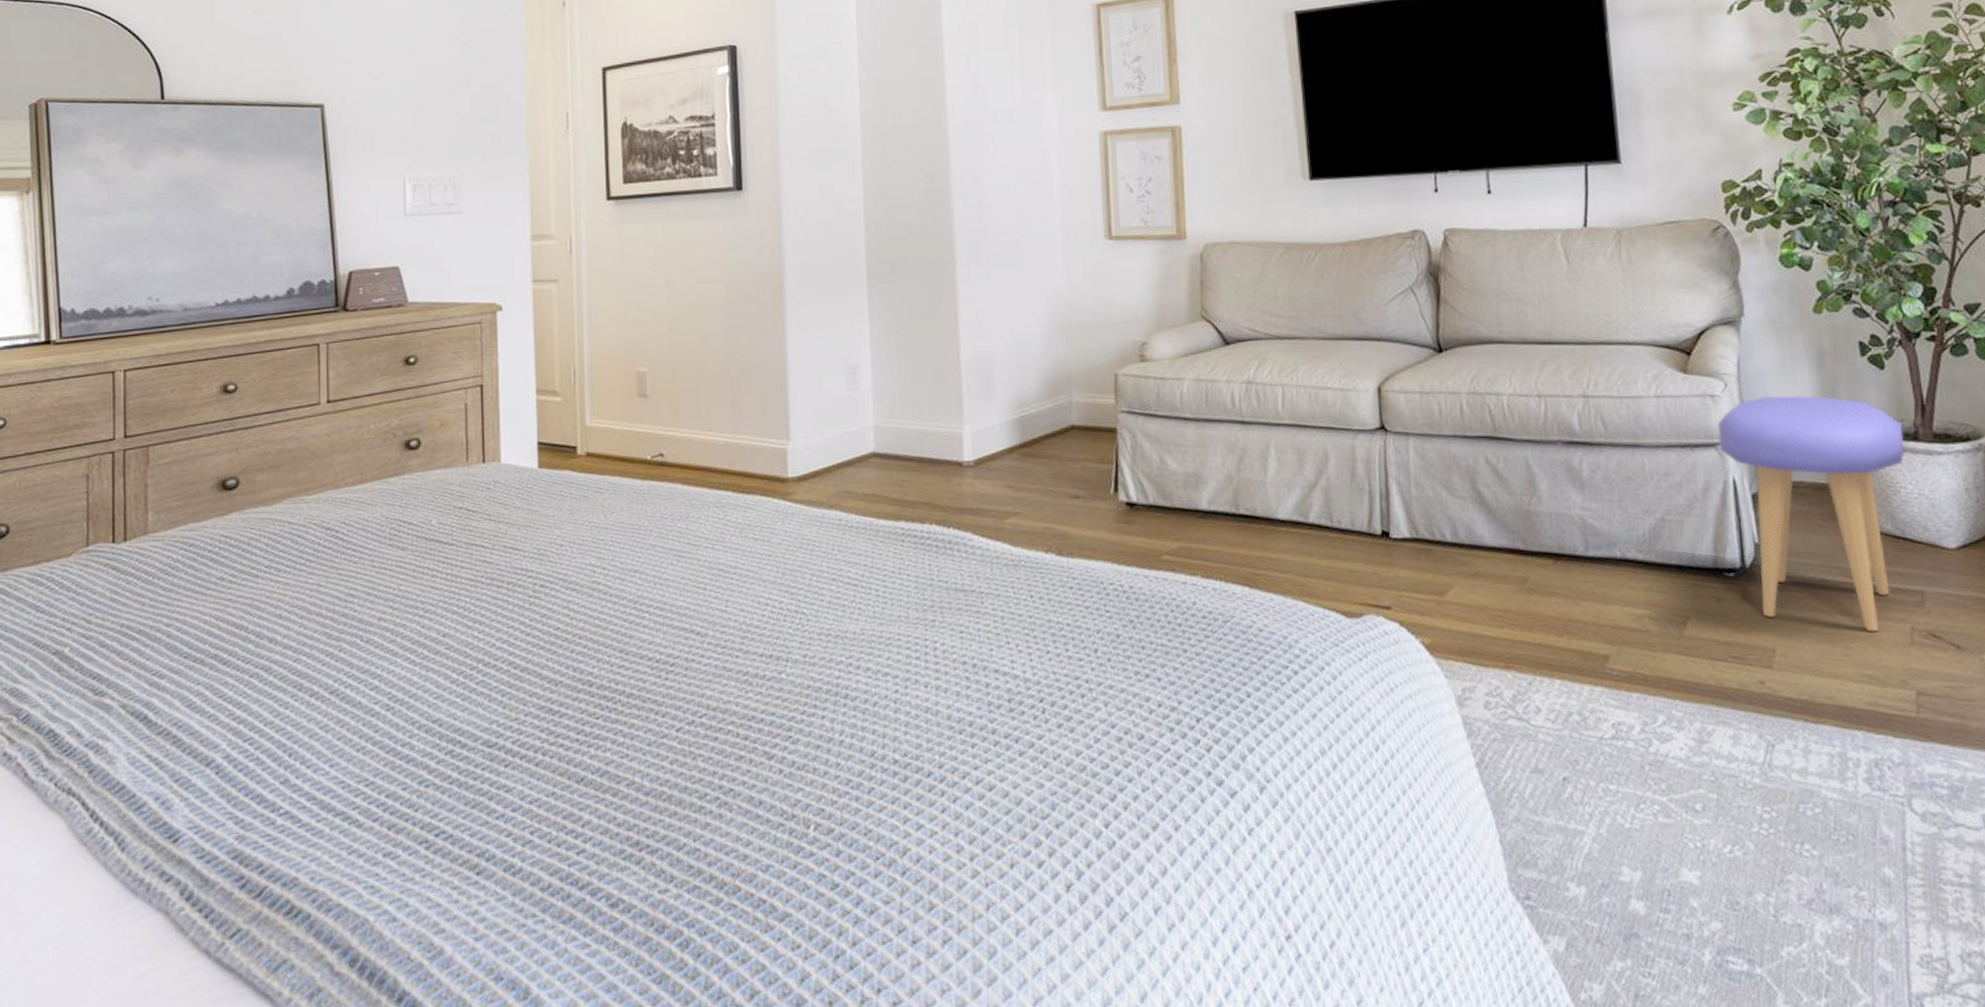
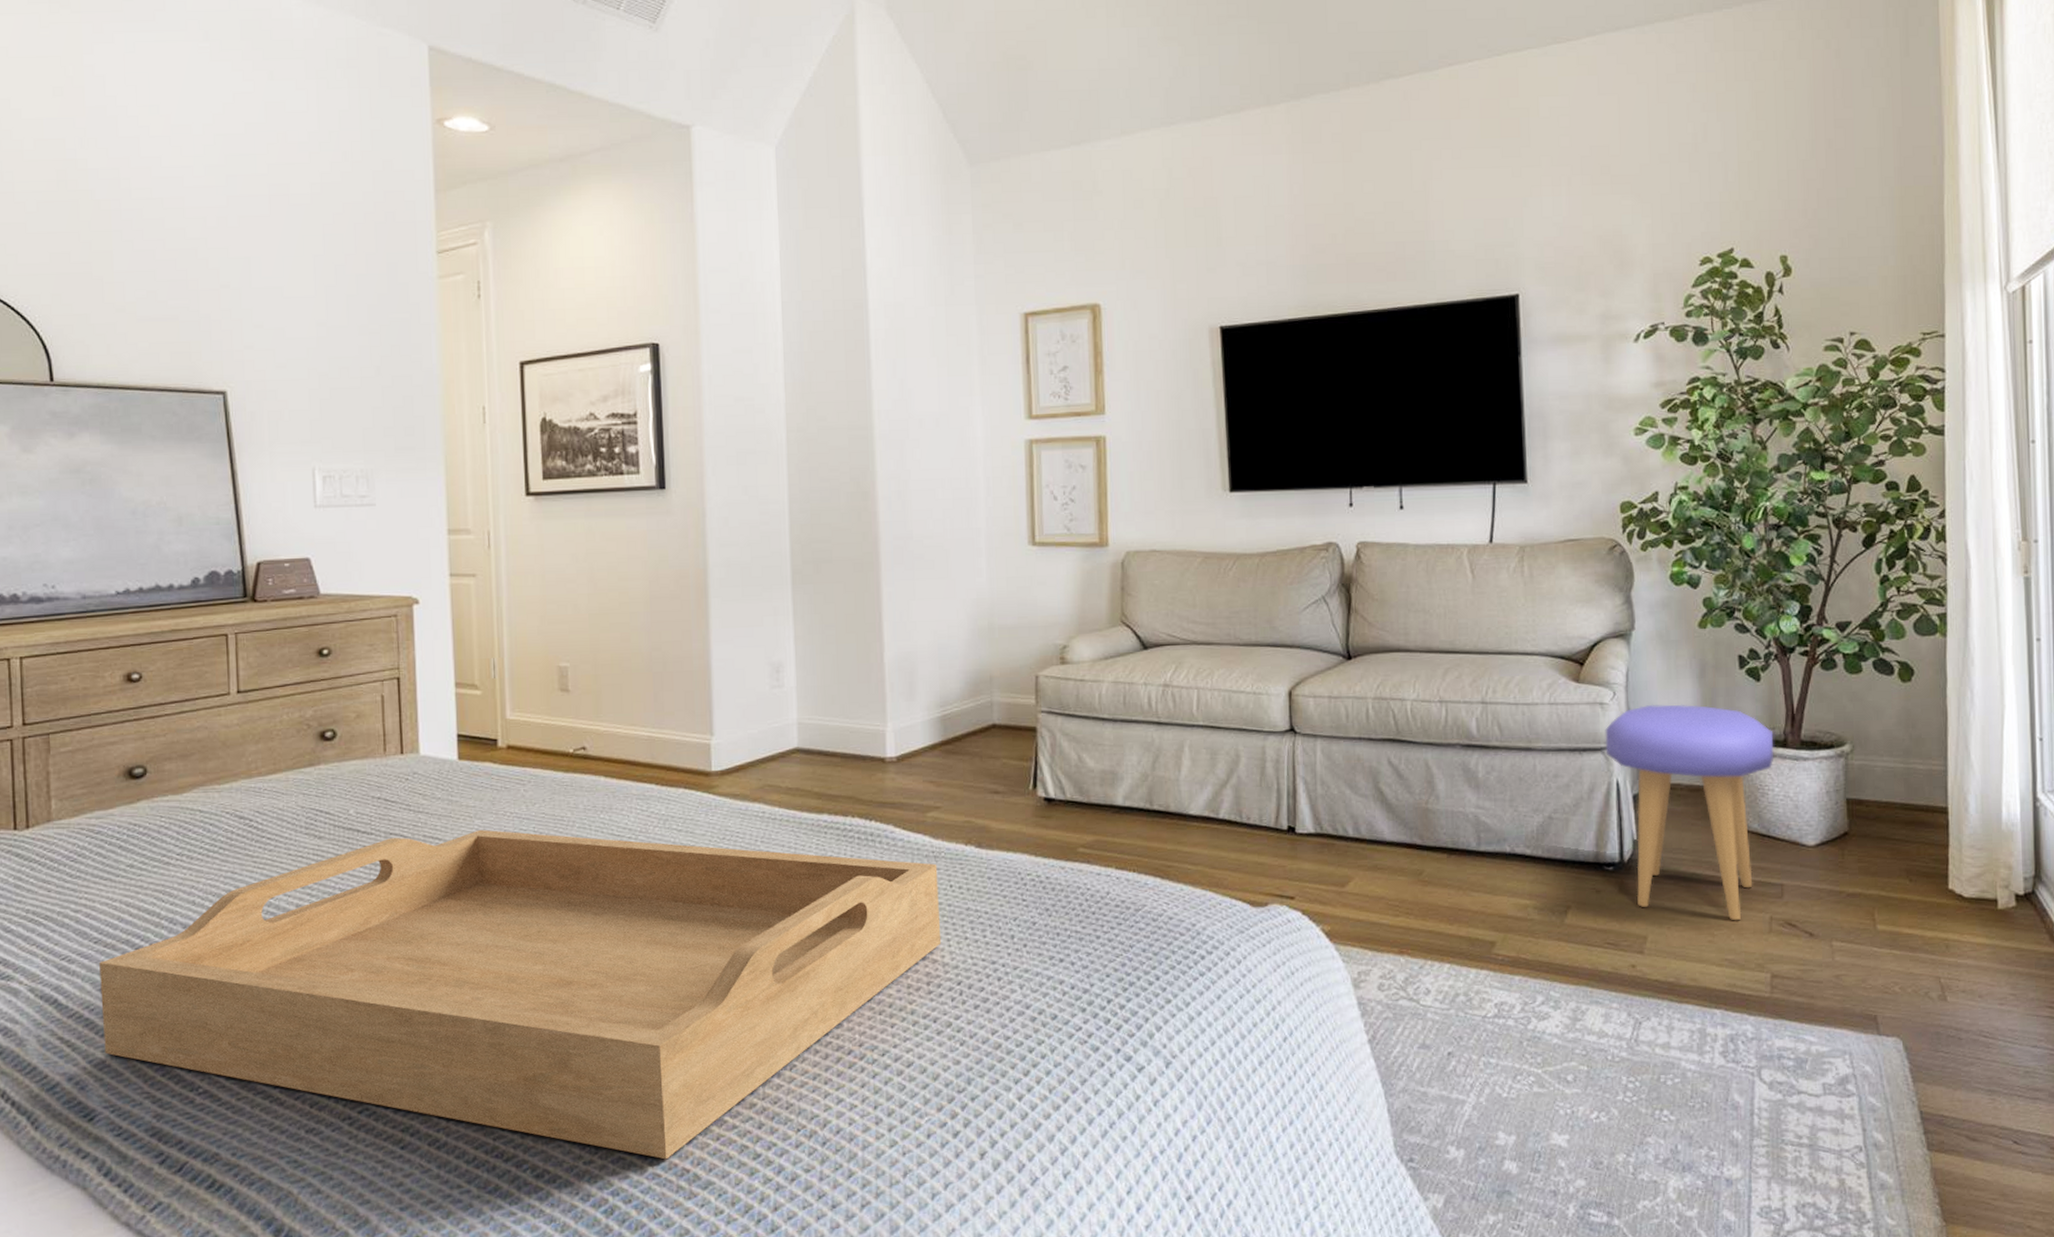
serving tray: none [188,539,1023,889] -> present [99,829,942,1160]

